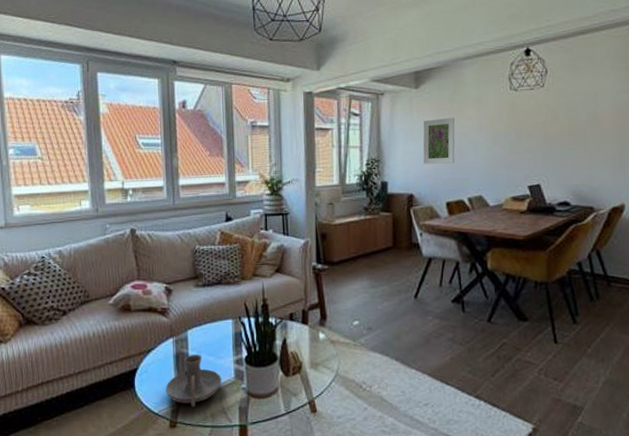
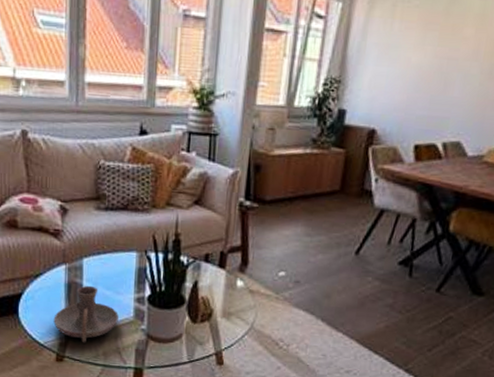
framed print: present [423,117,455,164] -> none [396,35,447,96]

